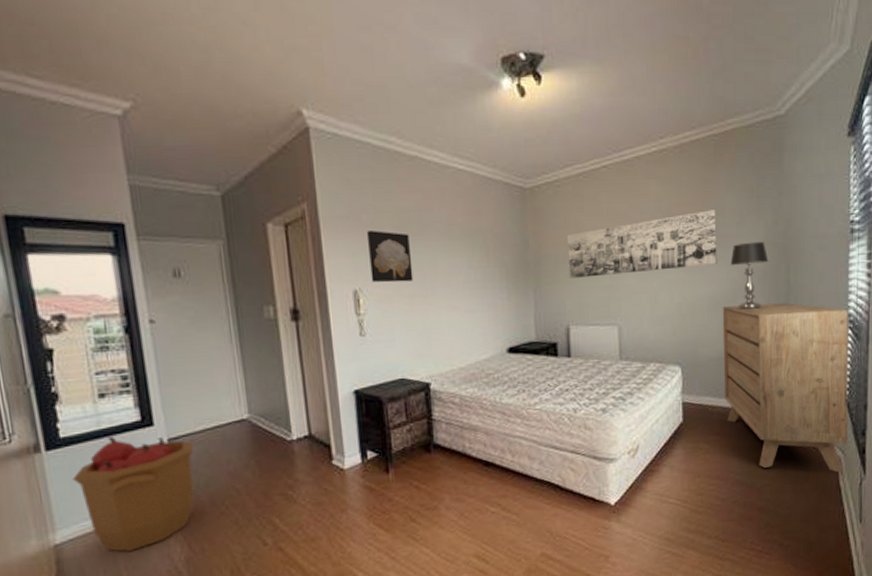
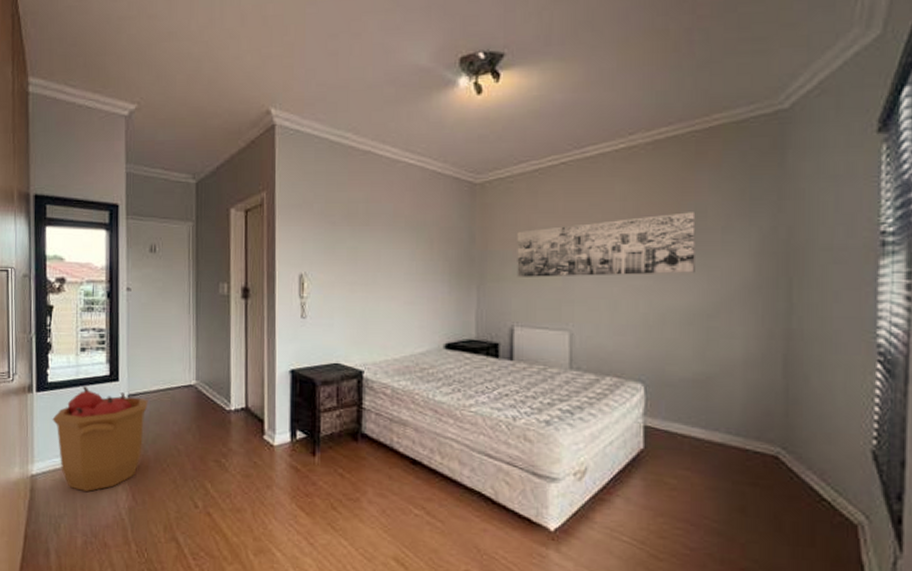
wall art: present [366,230,414,283] -> none [316,219,357,269]
dresser: present [722,303,848,473] -> none [699,321,876,544]
table lamp: present [730,241,769,310] -> none [712,250,764,327]

